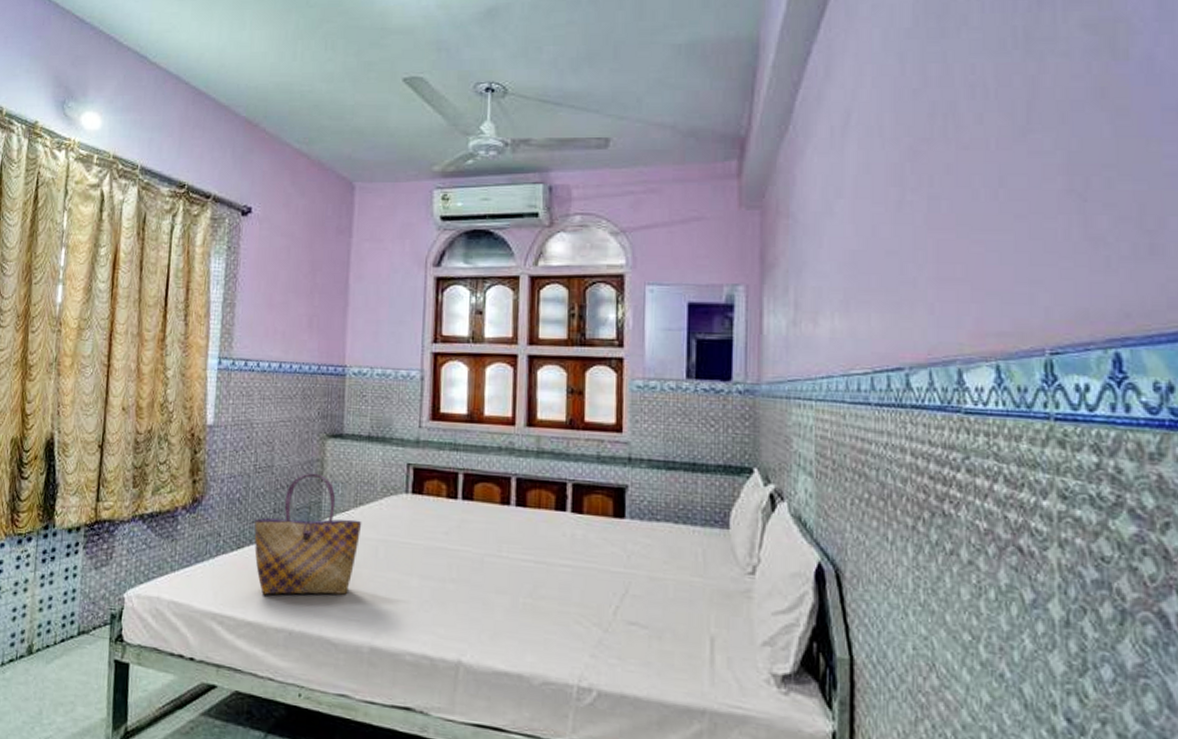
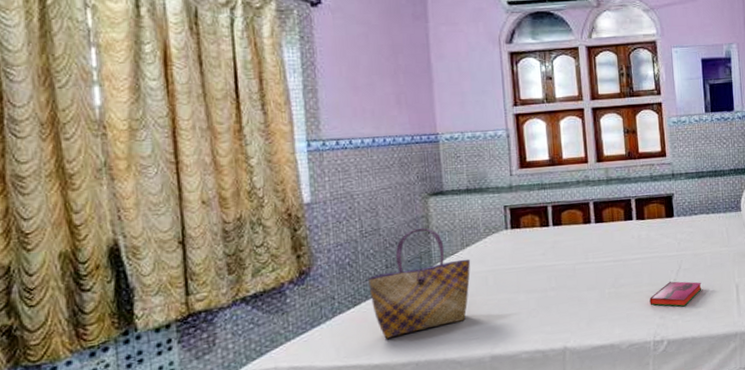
hardback book: none [578,608,657,649] -> present [649,281,702,307]

